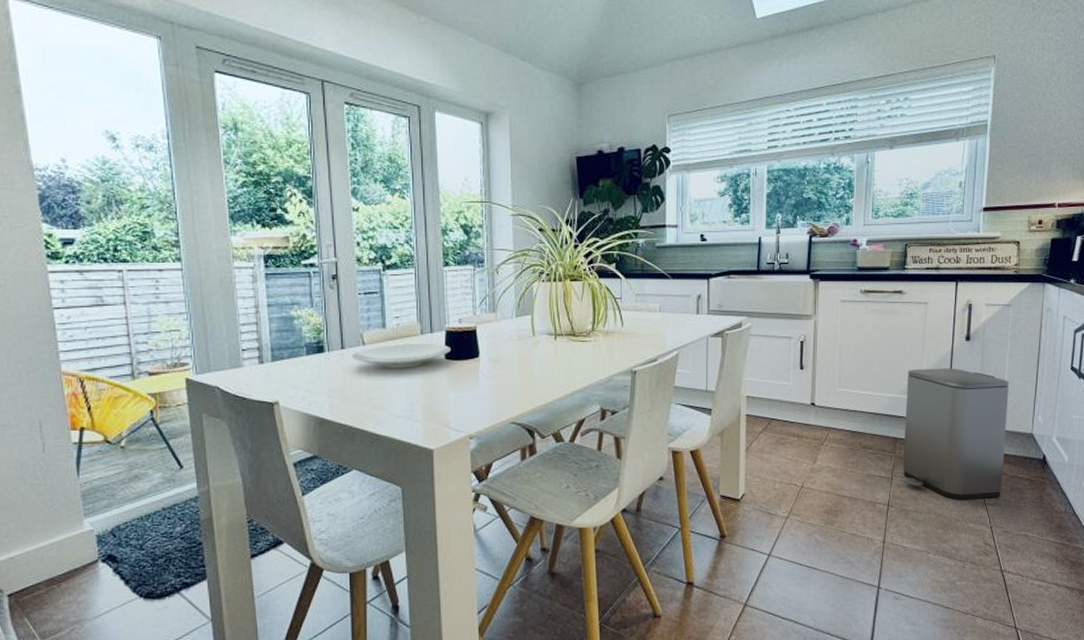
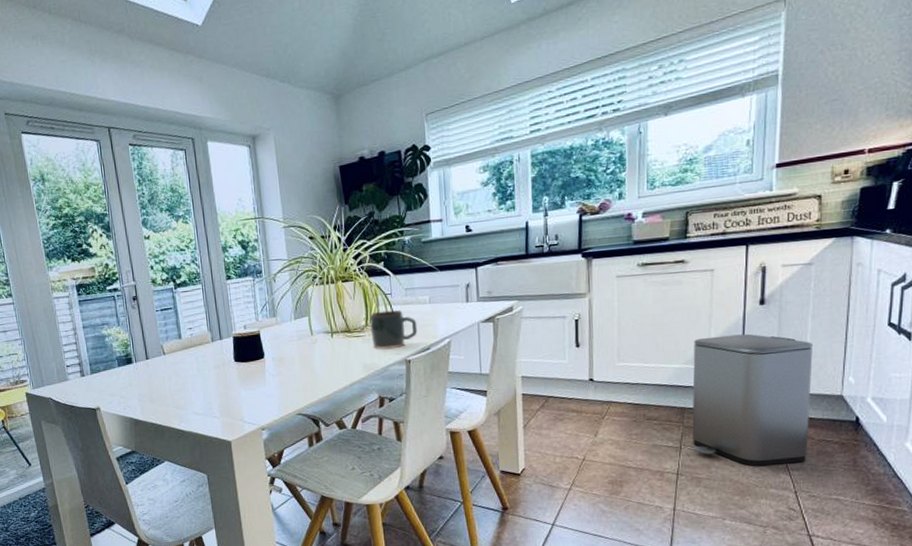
plate: present [351,343,450,368] -> none [155,348,239,373]
mug: none [597,316,646,357] -> present [369,309,418,349]

